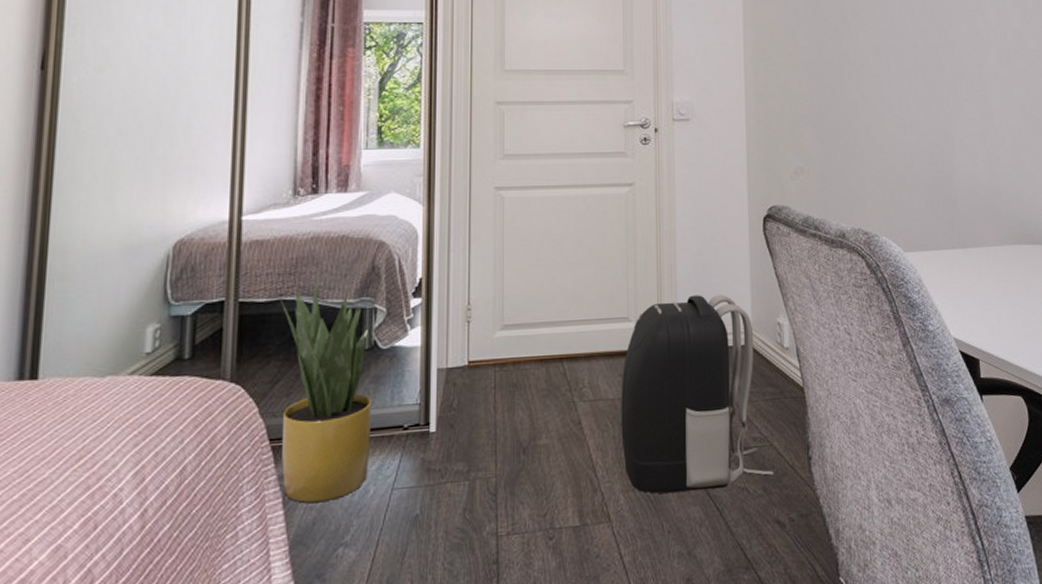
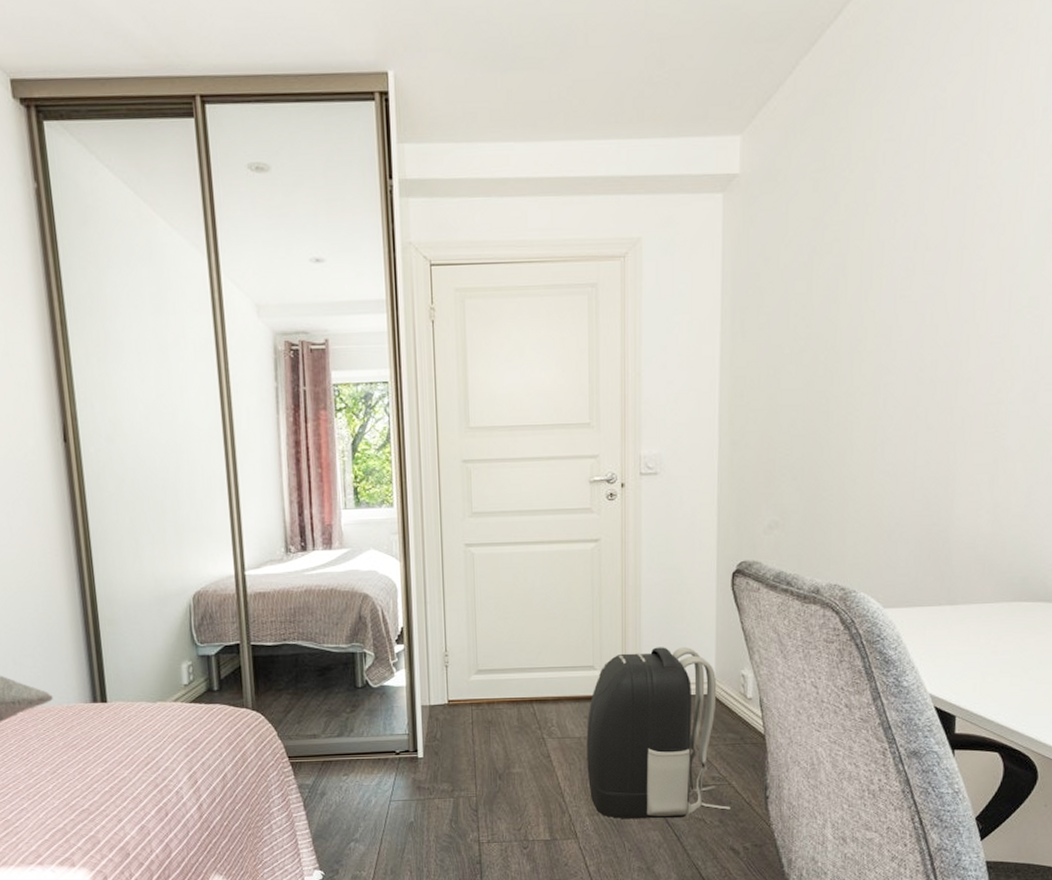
planter: present [279,283,371,503] -> none [284,630,370,808]

